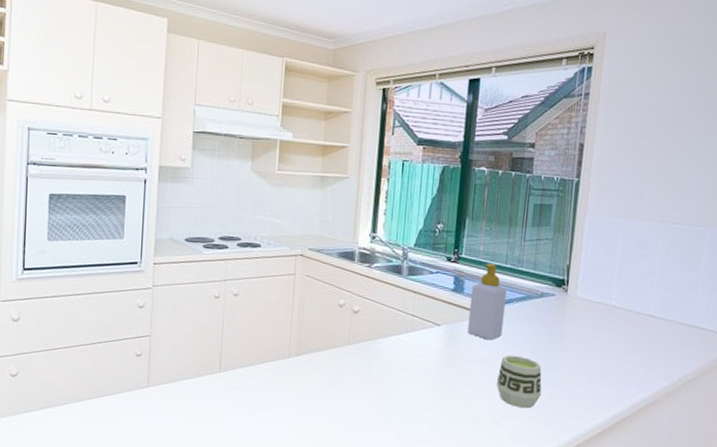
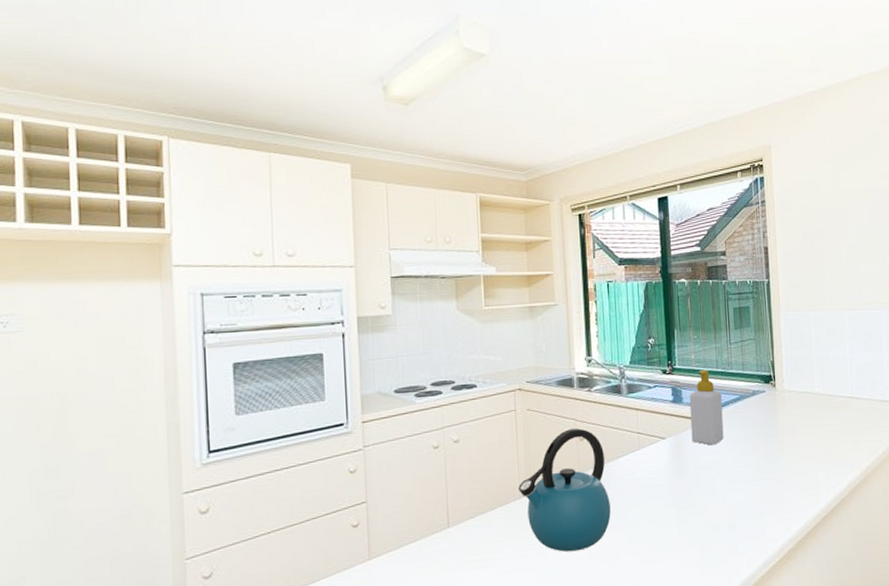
kettle: none [289,300,376,417] -> present [519,427,611,552]
cup: present [496,355,542,409] -> none [725,455,769,507]

